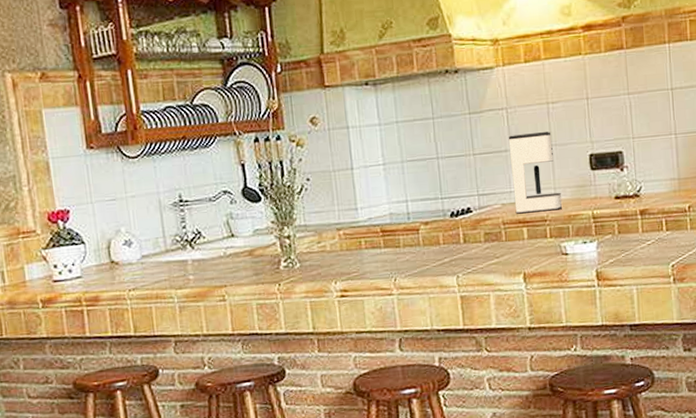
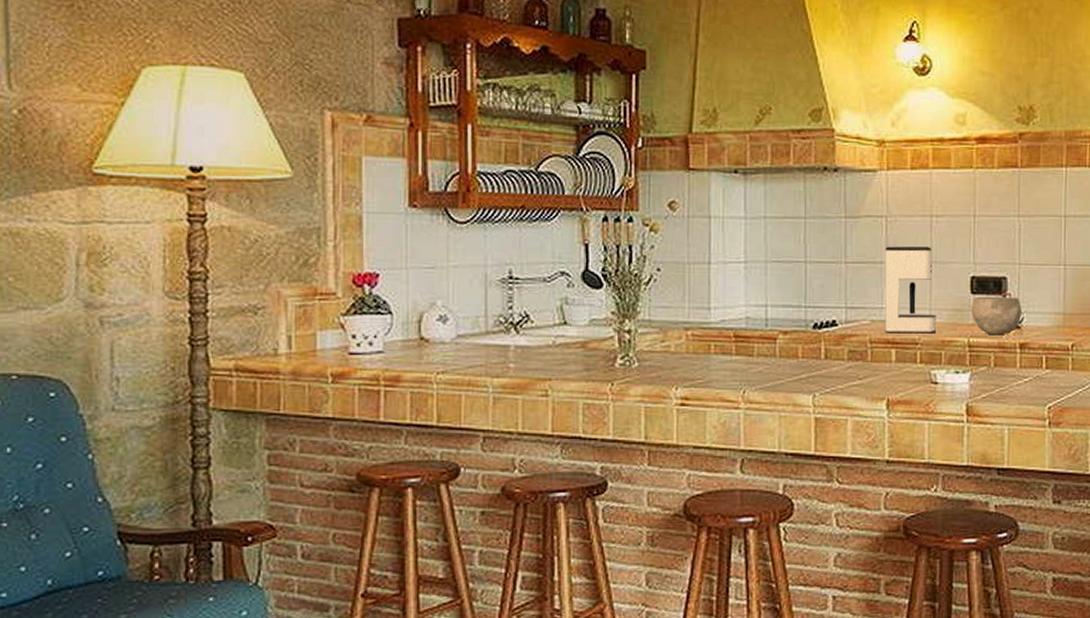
bowl: none [592,168,639,206] -> present [971,296,1021,336]

